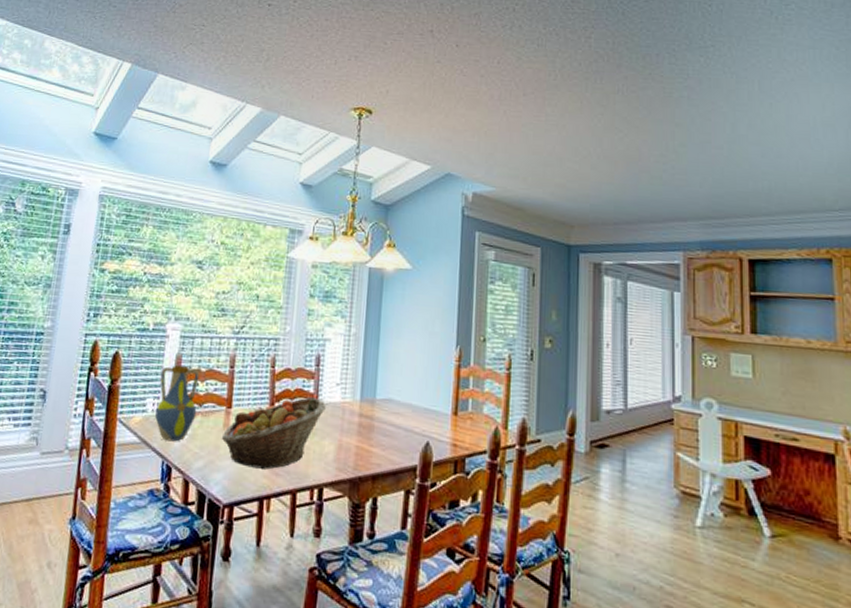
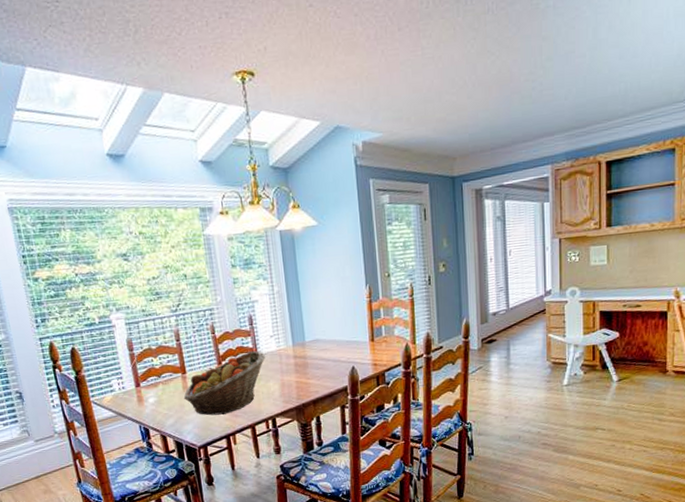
vase: present [155,365,200,442] -> none [117,347,158,410]

